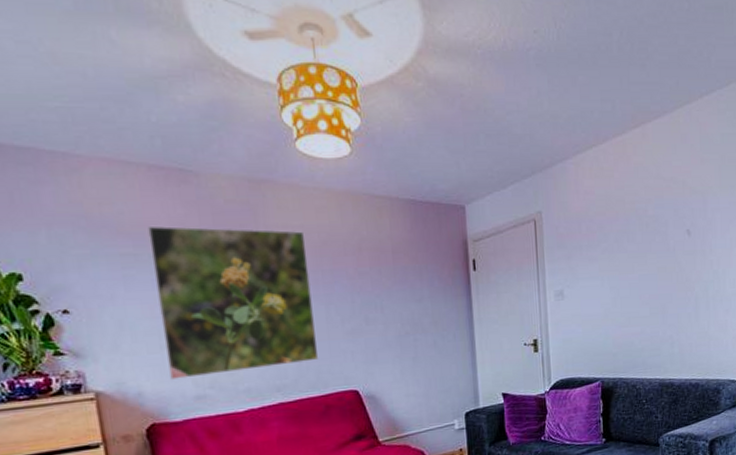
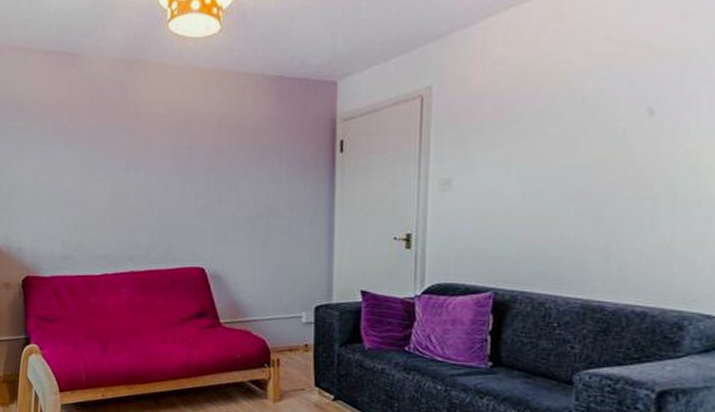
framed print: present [148,225,319,380] -> none [39,103,170,239]

